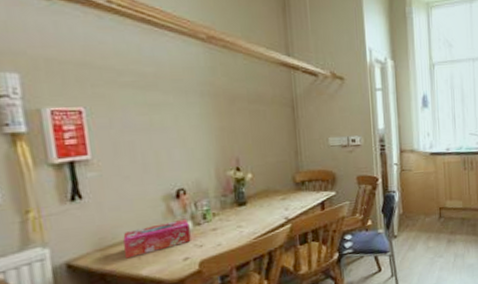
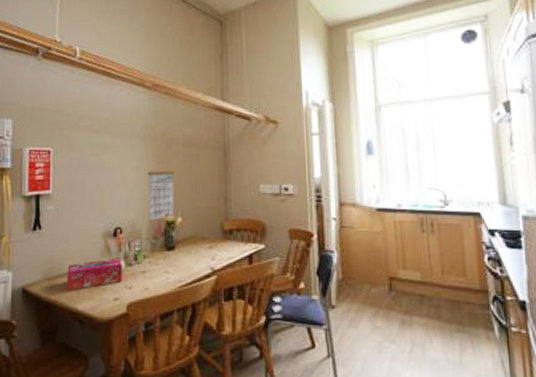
calendar: none [210,120,243,179] -> present [147,162,174,221]

